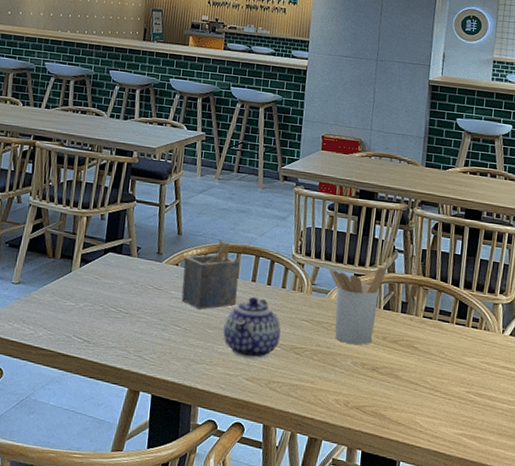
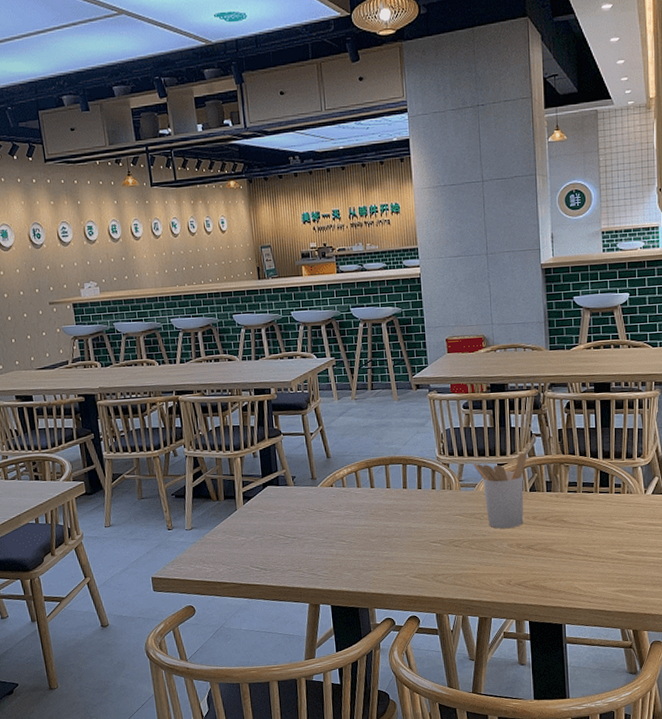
napkin holder: present [181,239,240,310] -> none [337,455,393,523]
teapot: present [223,296,281,359] -> none [385,502,438,558]

